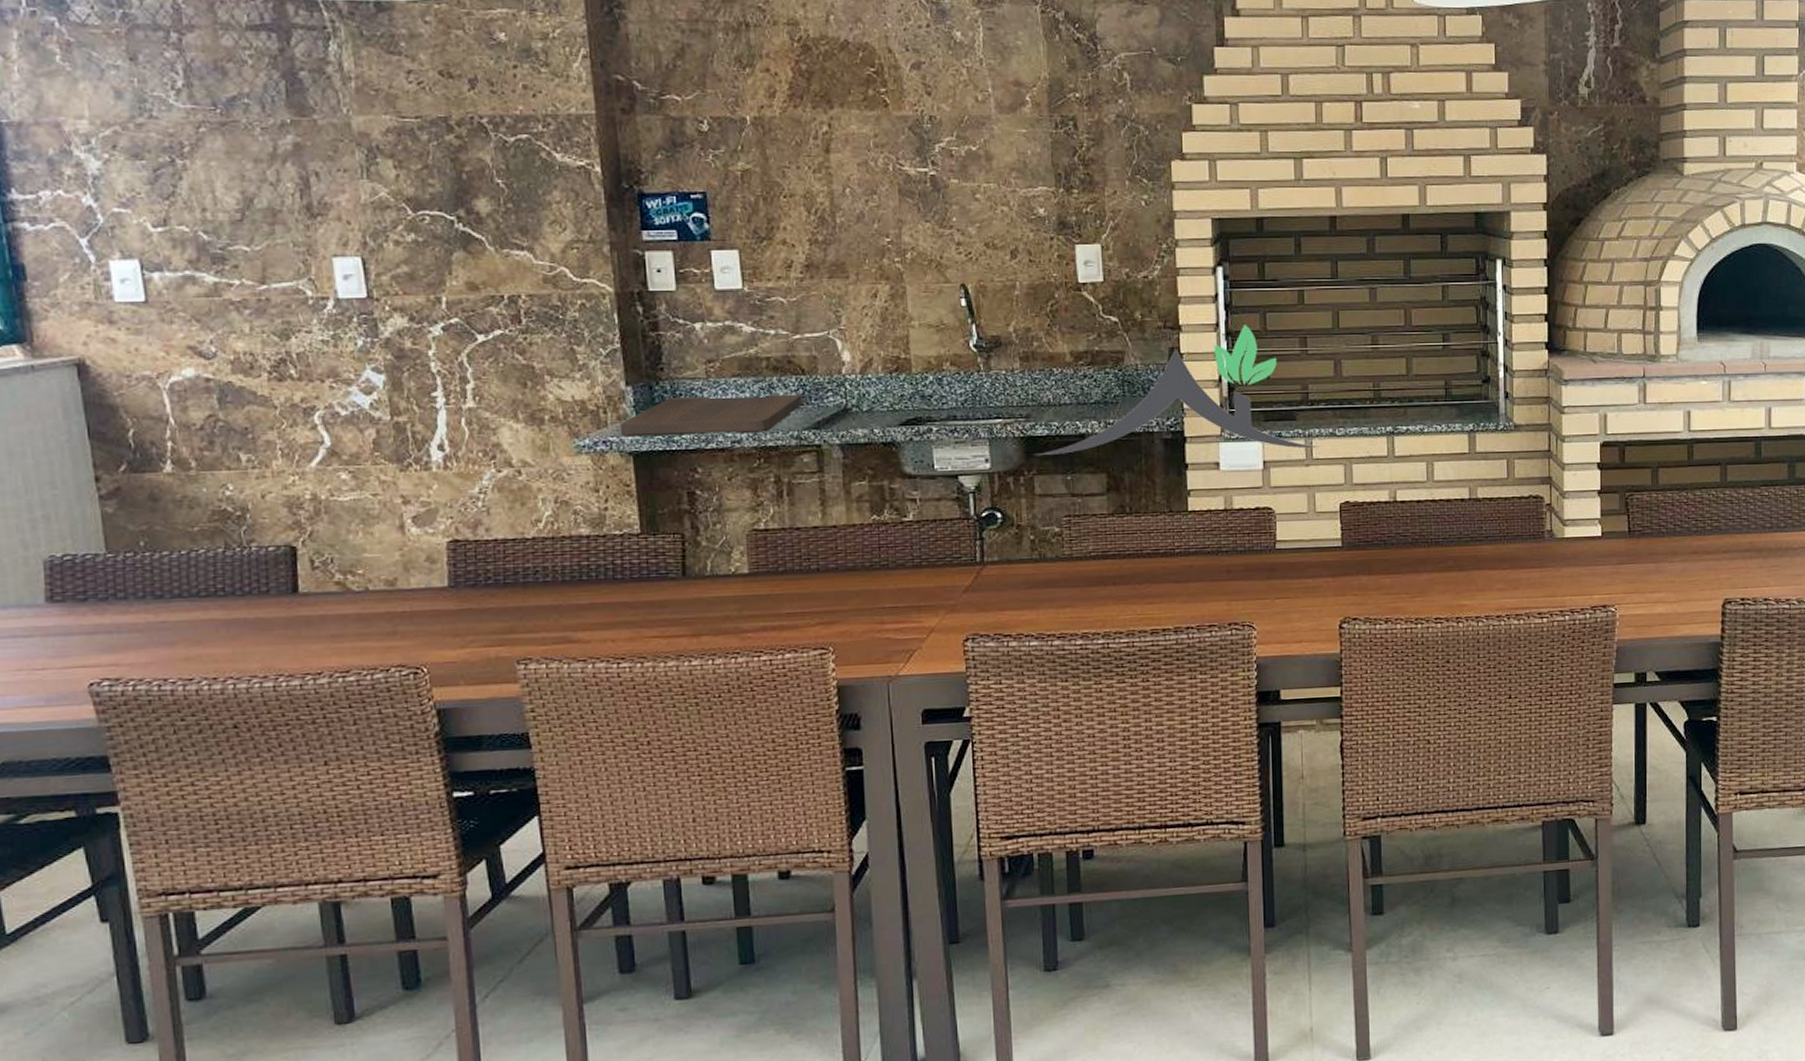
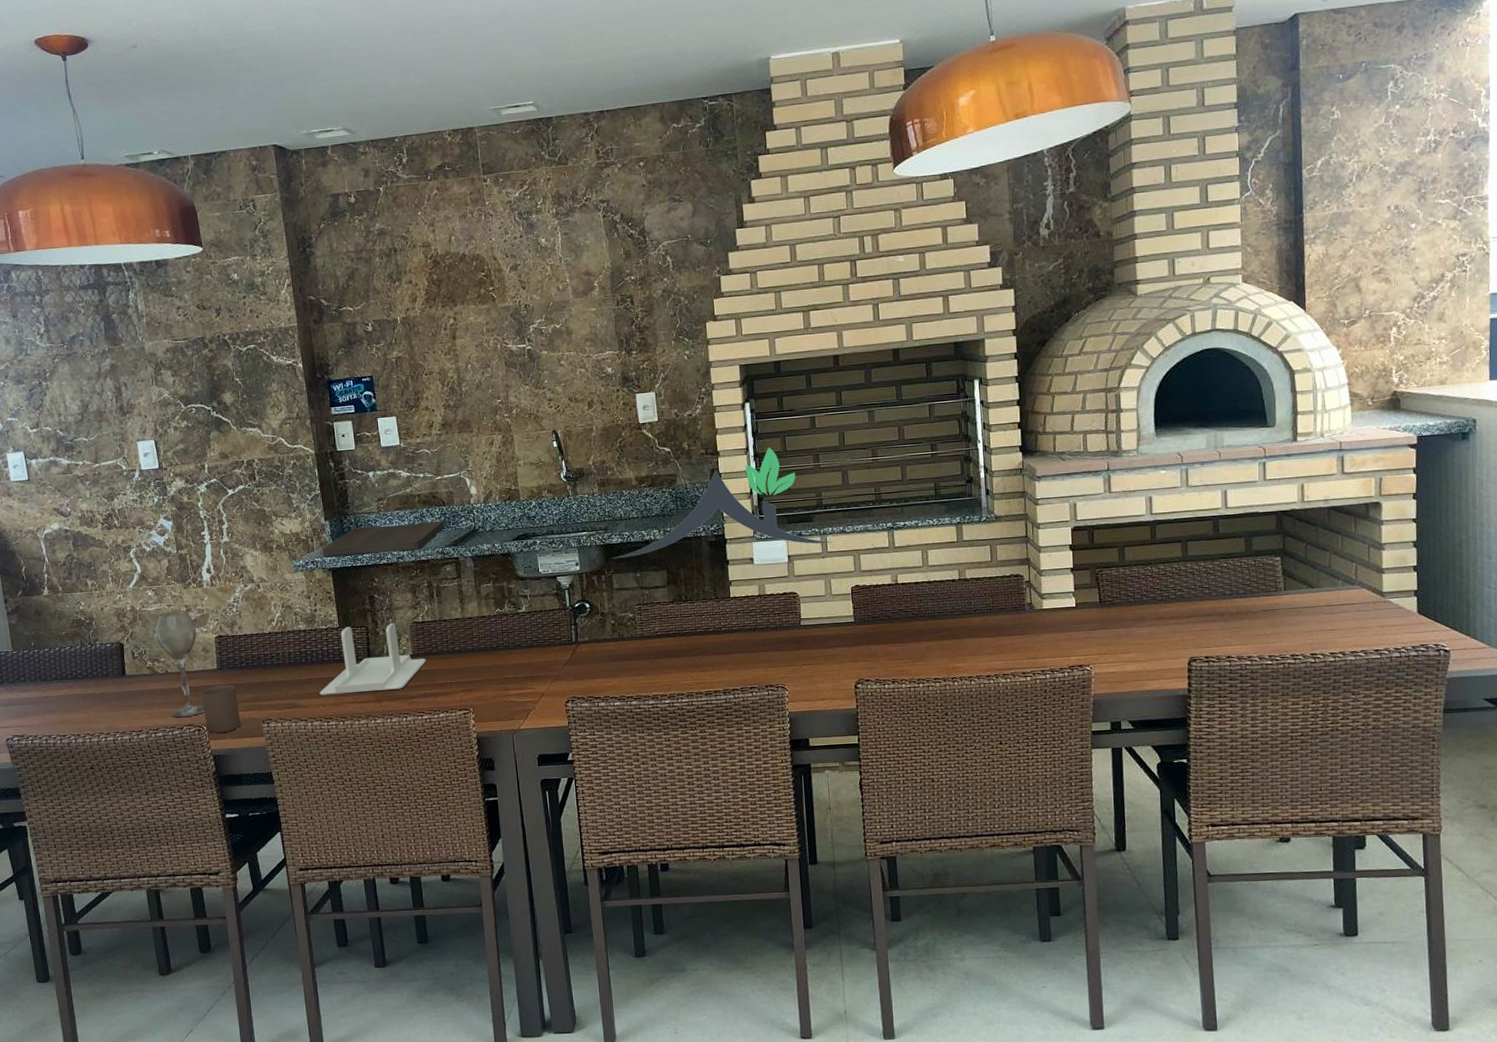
wineglass: none [350,502,425,656] -> present [155,610,204,718]
cup: none [420,610,483,679] -> present [200,685,241,734]
napkin holder: none [607,530,769,627] -> present [319,623,427,695]

